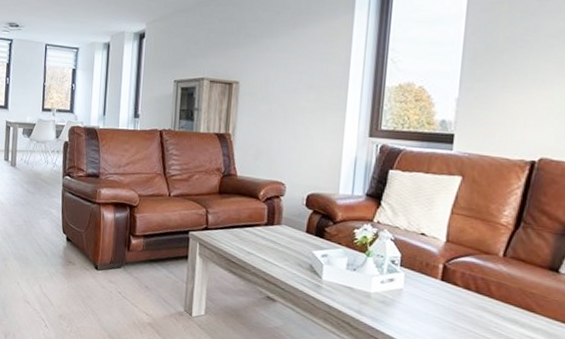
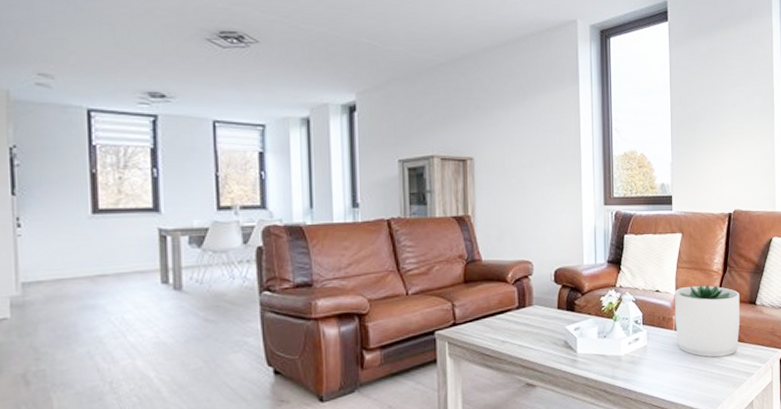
planter: none [441,235,536,324] -> present [674,285,740,358]

